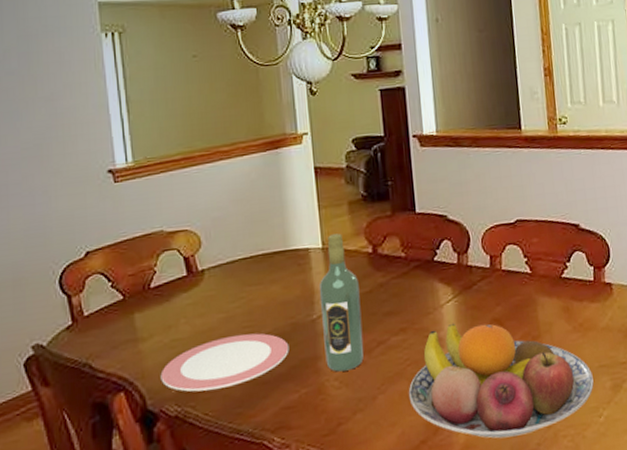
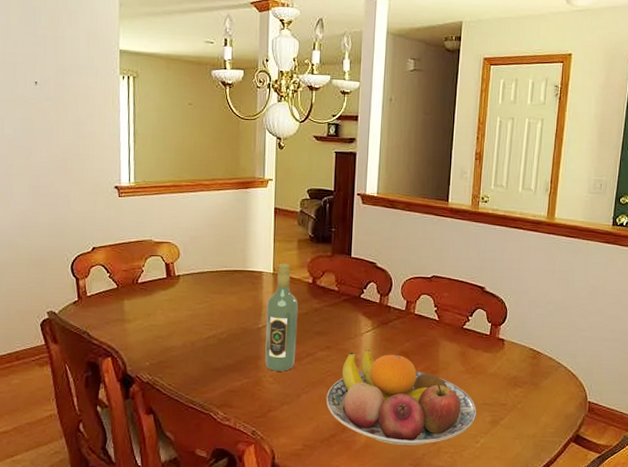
plate: present [160,333,289,392] -> none [139,330,238,368]

